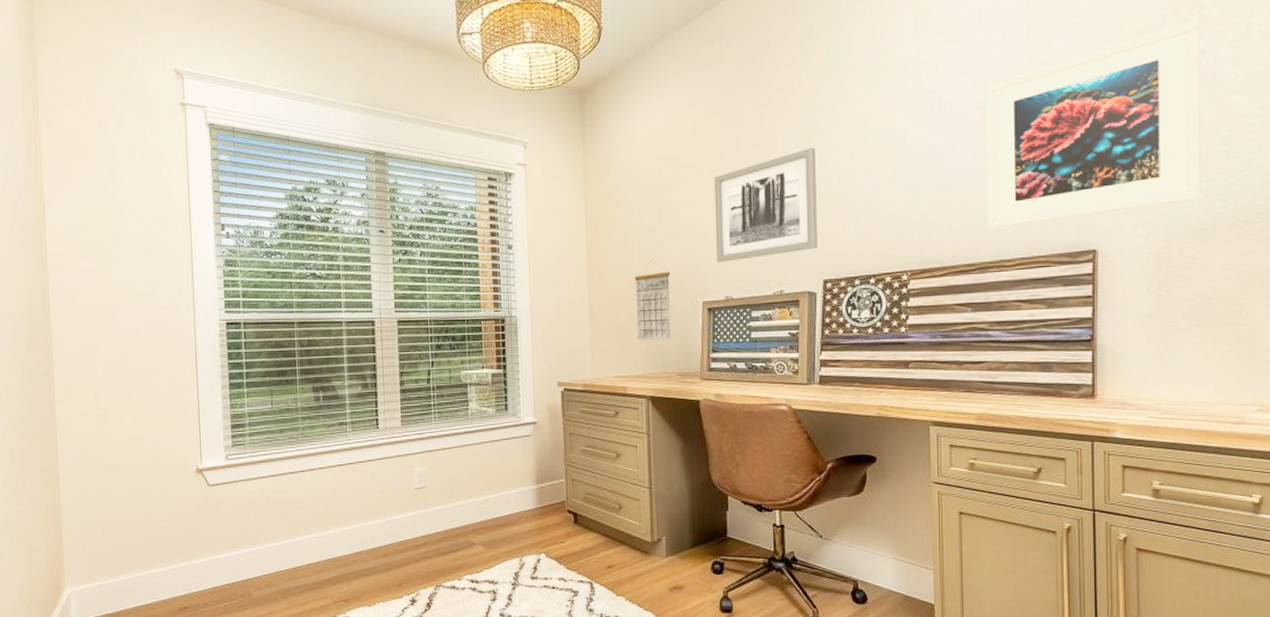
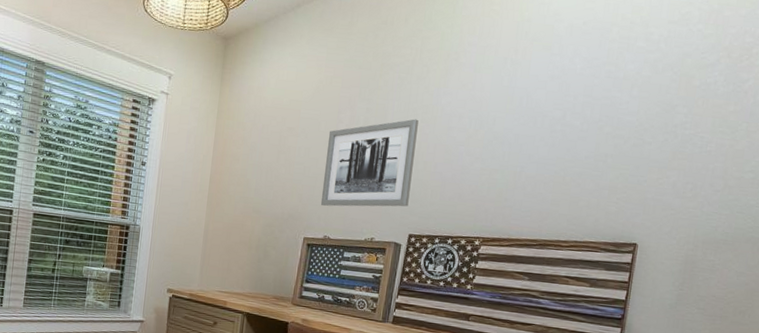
calendar: present [634,258,671,341] -> none [243,193,280,267]
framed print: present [985,20,1202,229] -> none [552,65,748,215]

